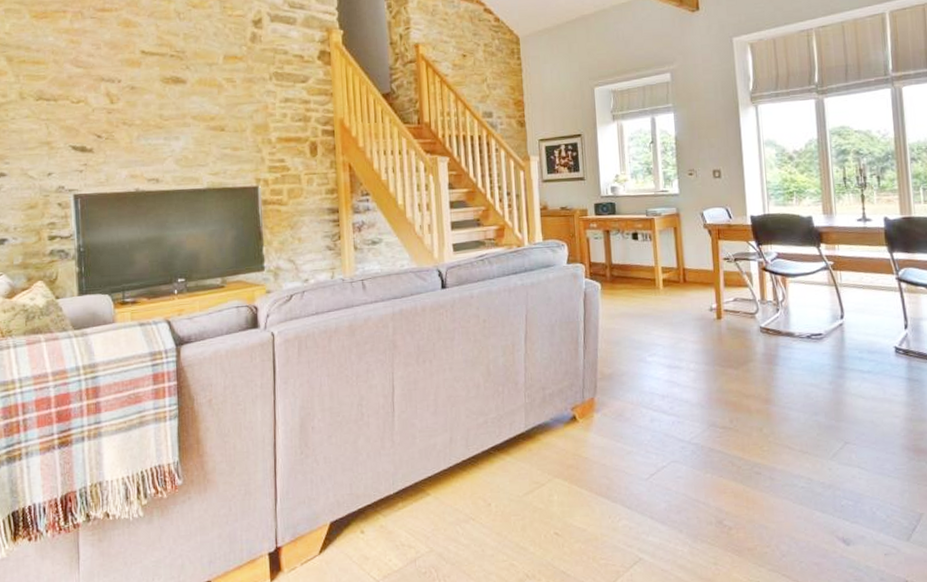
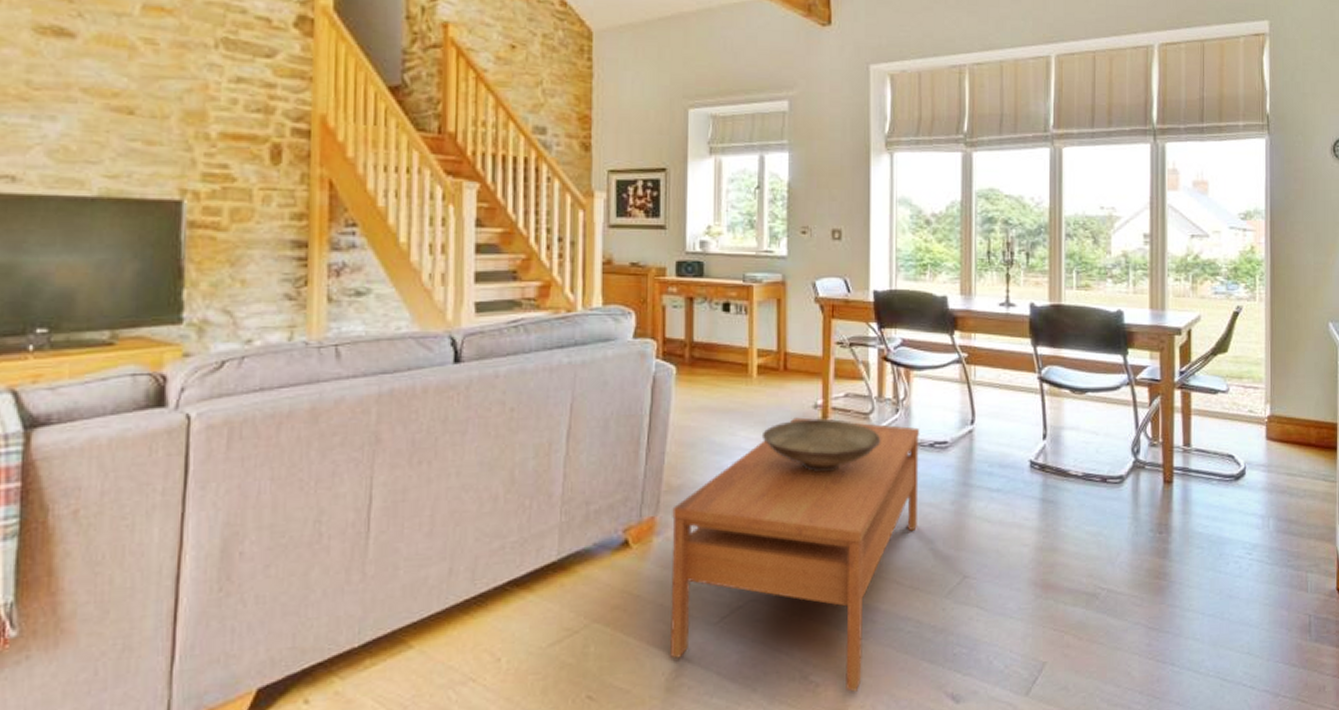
coffee table: none [606,318,802,534] -> present [670,417,919,692]
decorative bowl: none [670,319,767,361] -> present [761,418,881,472]

